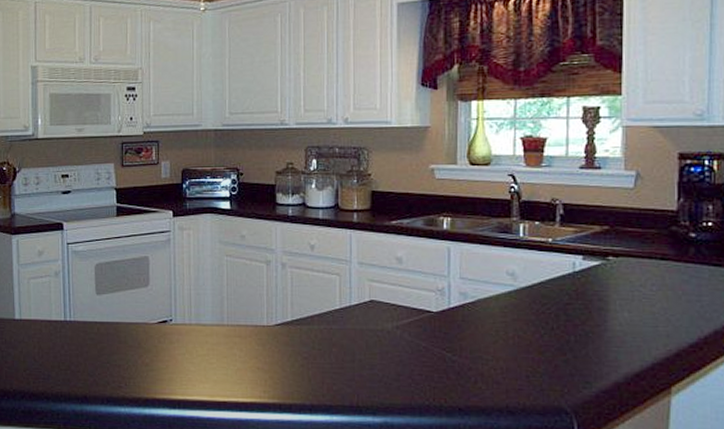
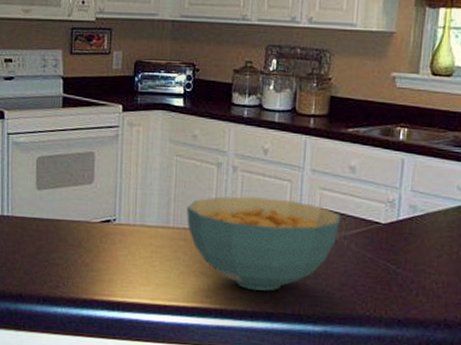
cereal bowl: none [240,292,392,384] -> present [186,196,341,291]

